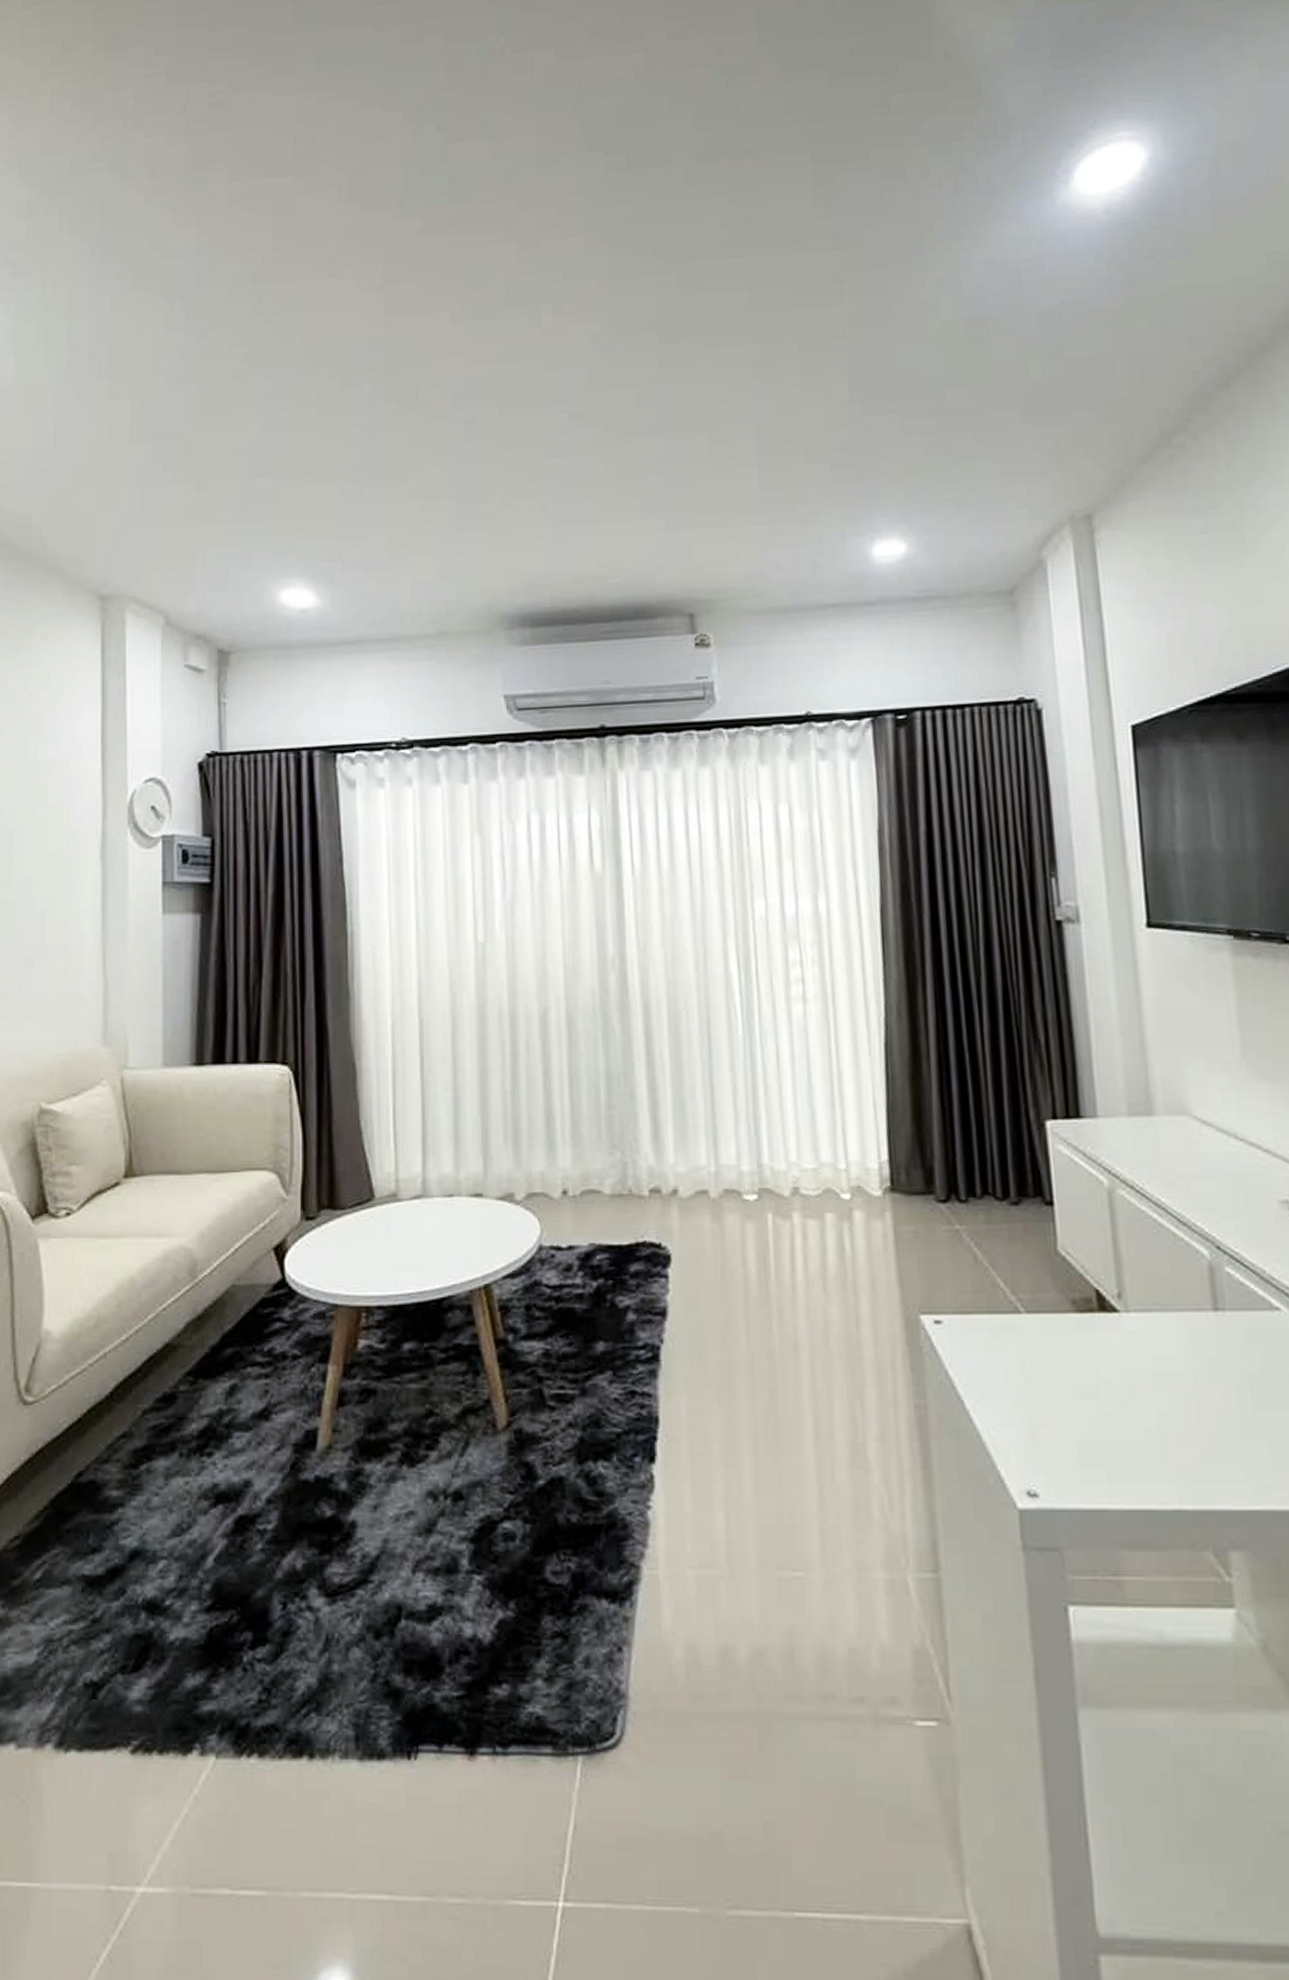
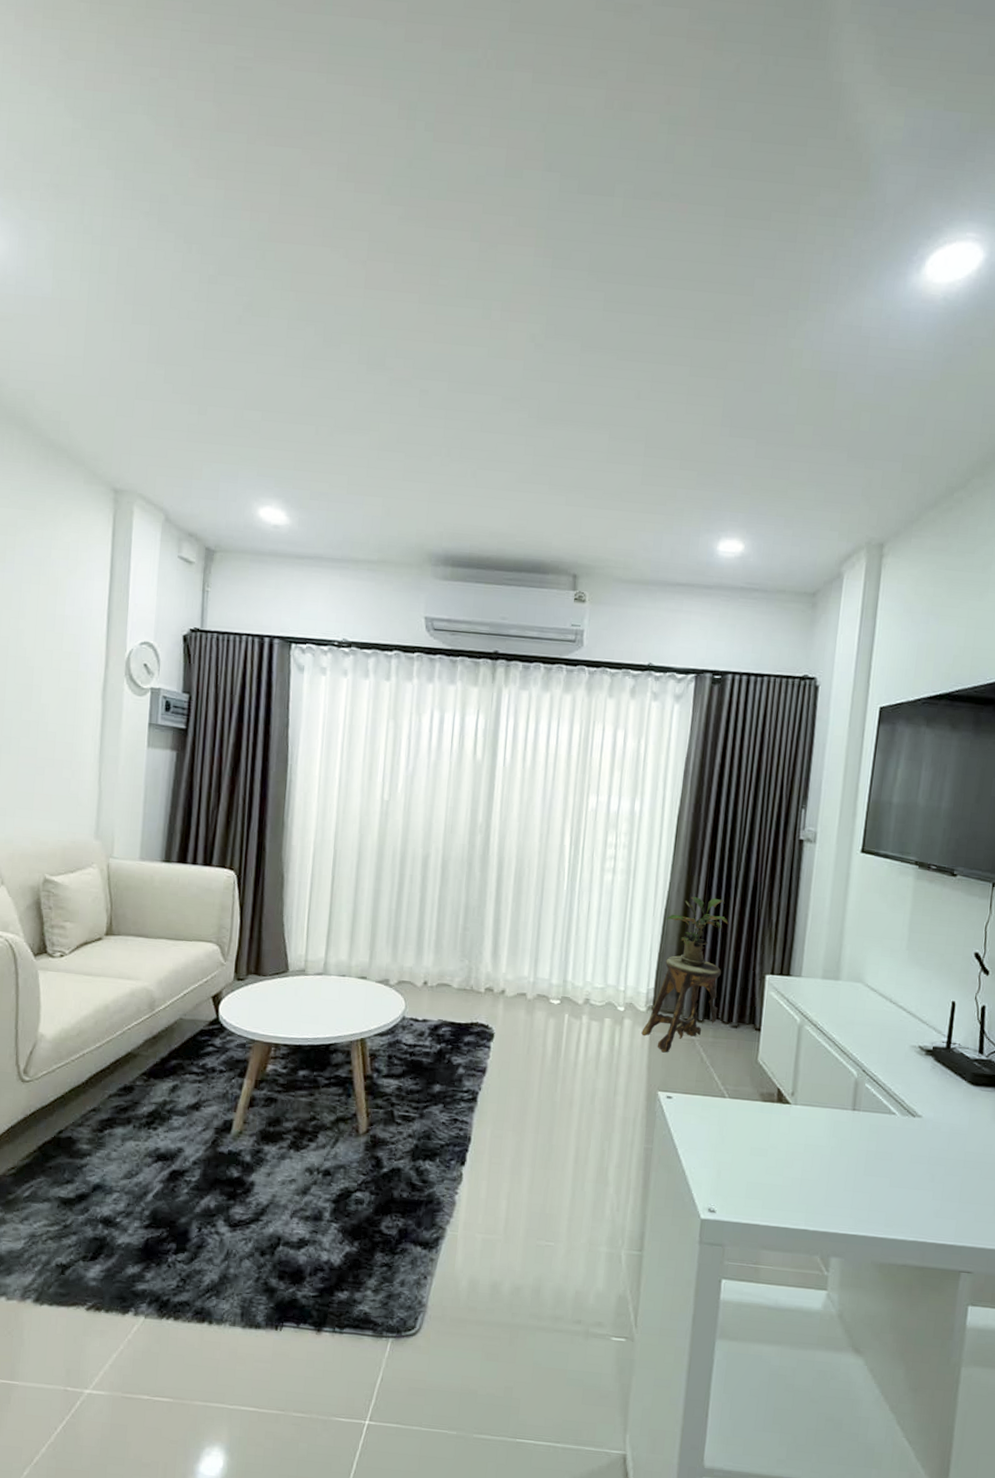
plant: none [881,1018,987,1255] -> present [641,897,729,1053]

